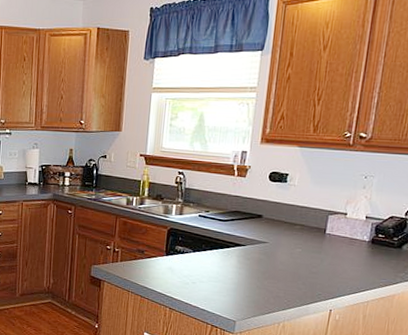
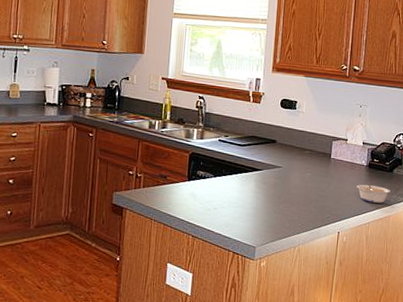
legume: none [355,257,397,282] -> present [357,181,391,203]

